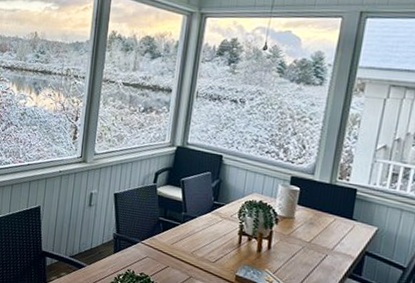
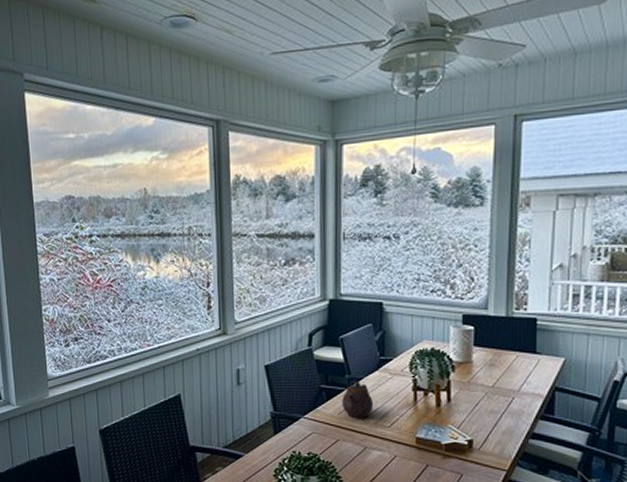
teapot: none [175,218,203,252] -> present [342,381,374,419]

